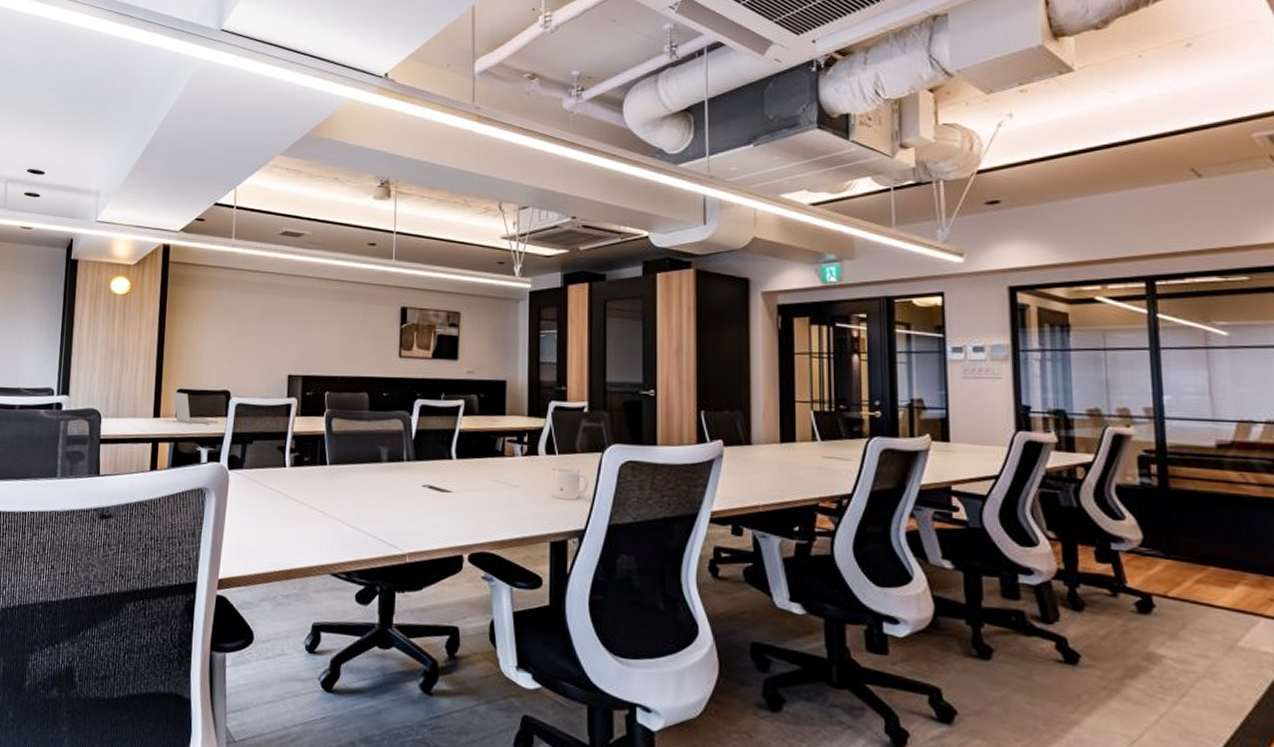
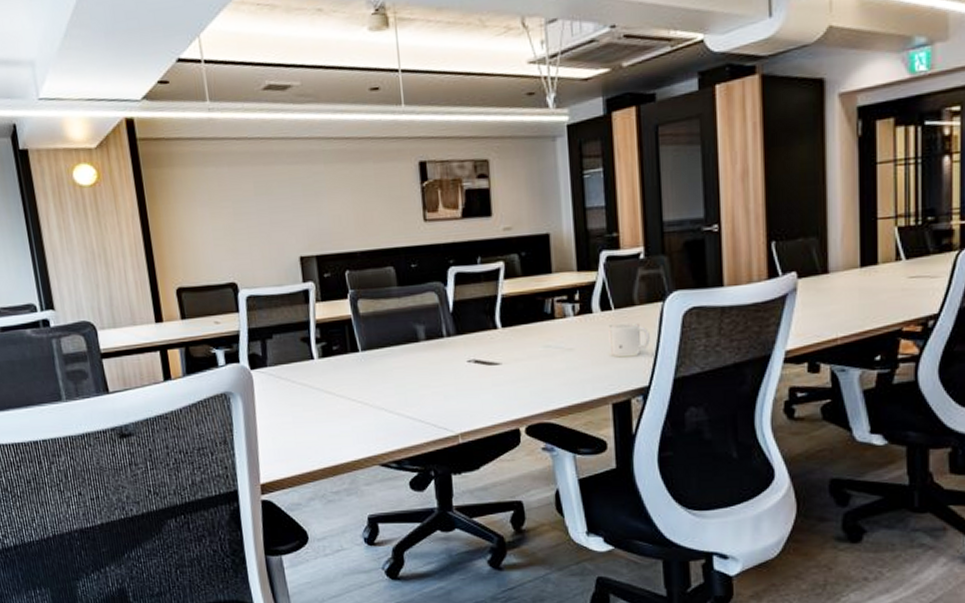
laptop: present [174,392,218,425] -> none [174,291,230,326]

